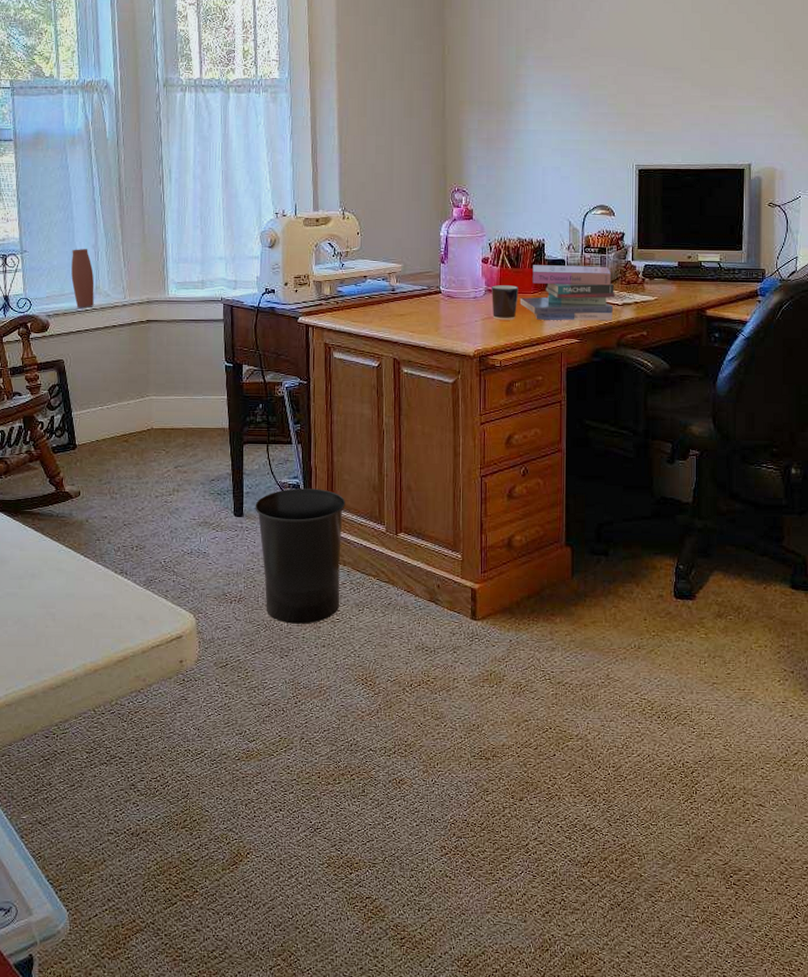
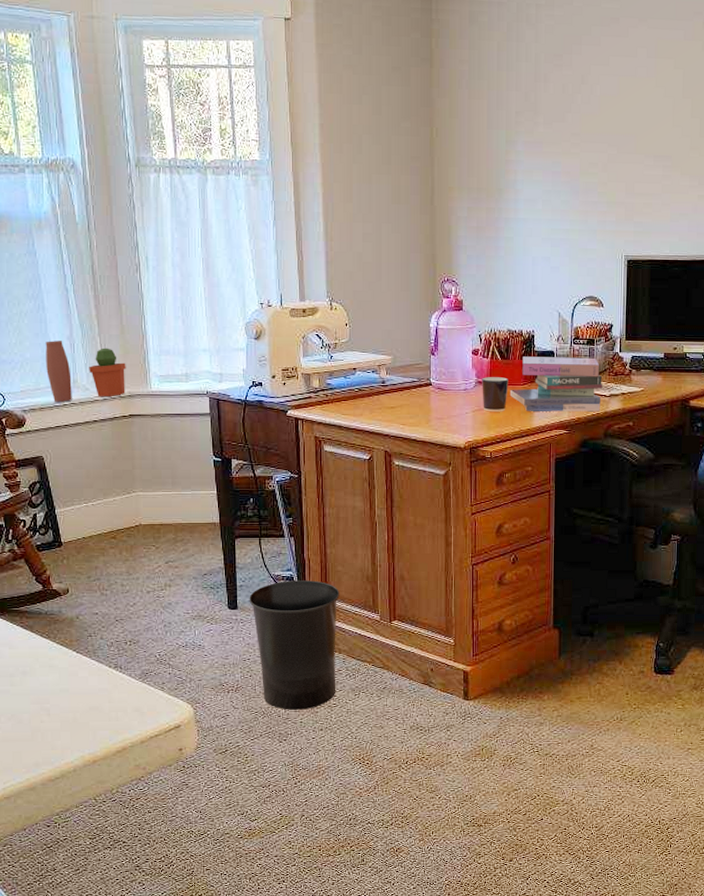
succulent plant: none [111,255,146,303] -> present [89,348,126,397]

